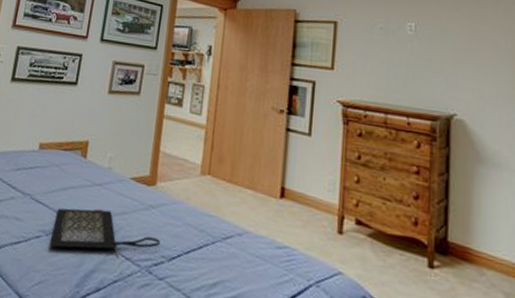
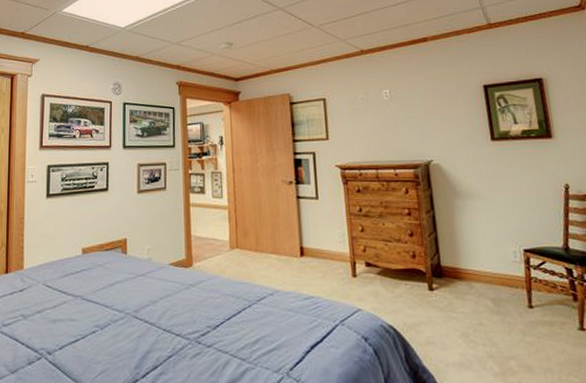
clutch bag: present [49,208,160,257] -> none [105,296,204,338]

